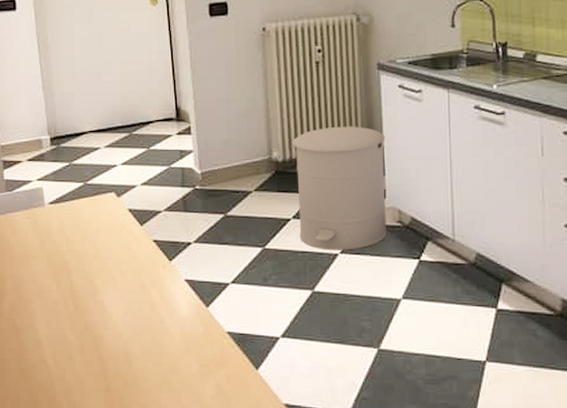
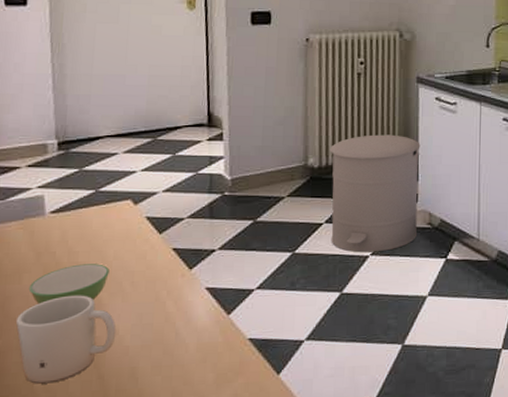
mug: none [28,281,111,361] -> present [15,295,116,384]
bowl: none [37,252,101,288] -> present [28,264,109,304]

